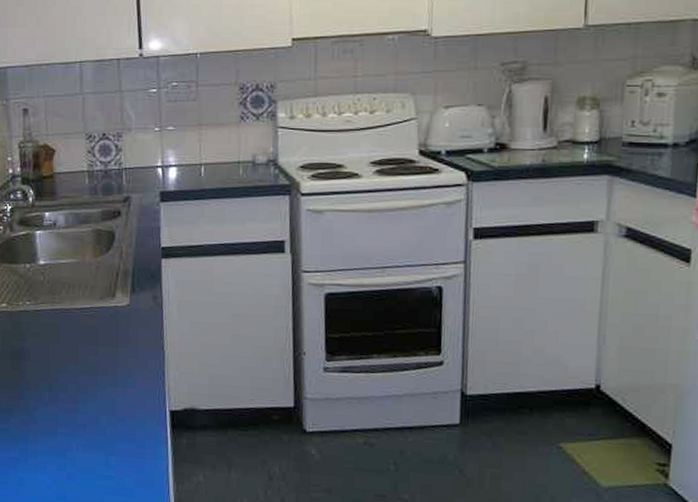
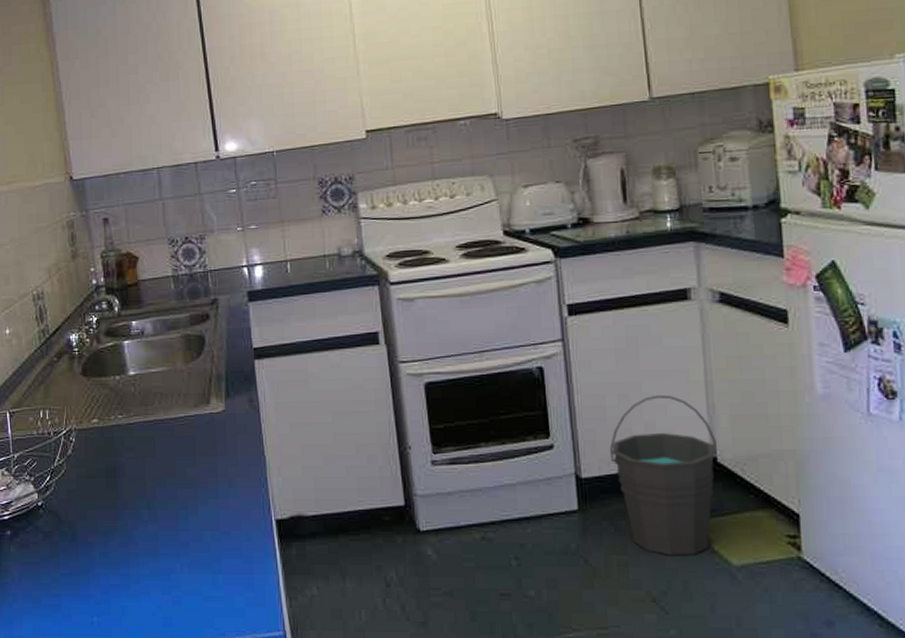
bucket: none [496,321,602,474] -> present [609,394,717,556]

